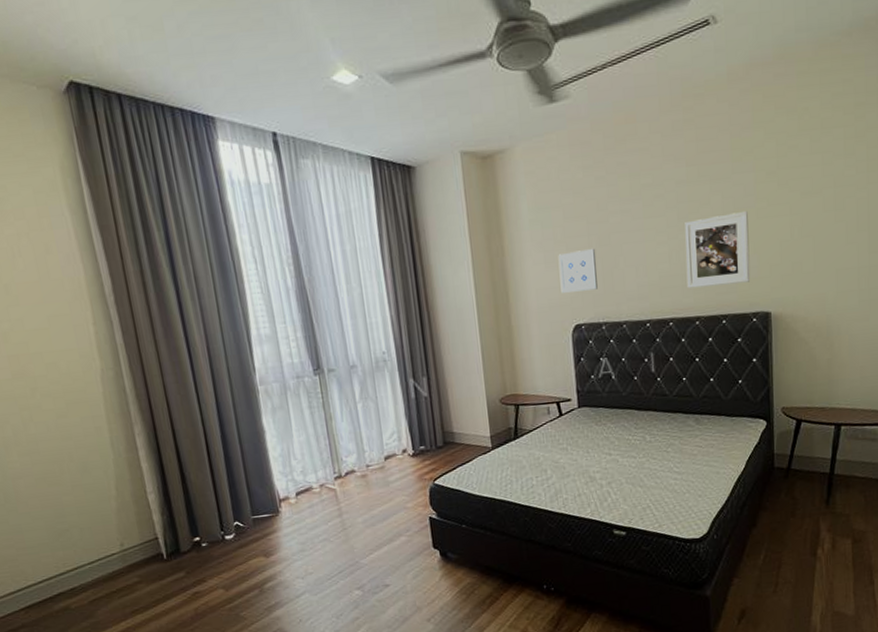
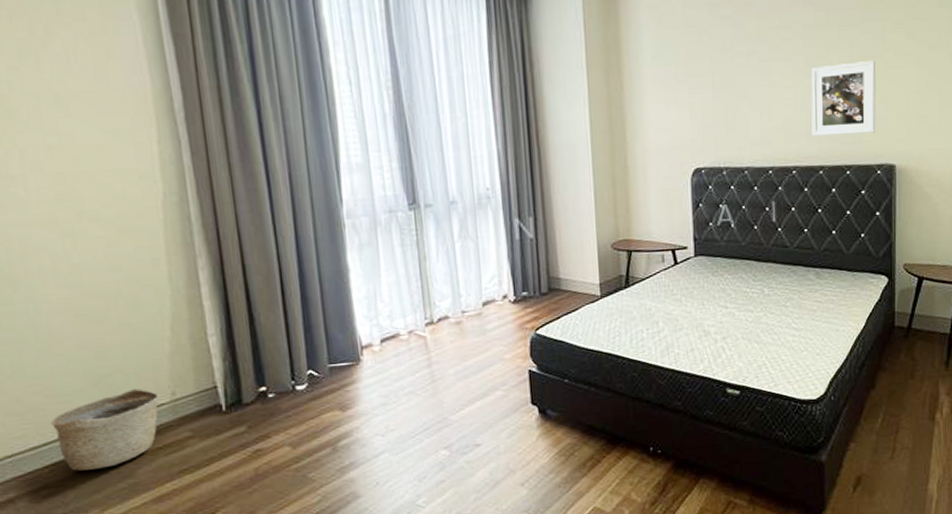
basket: none [23,541,111,613] -> present [51,388,159,471]
wall art: present [558,248,598,293] -> none [680,89,720,134]

